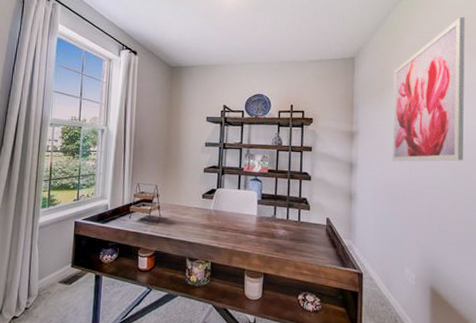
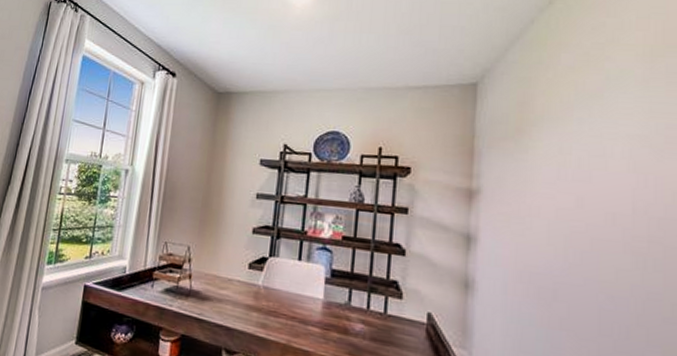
wall art: present [392,16,465,162] -> none [534,24,660,244]

